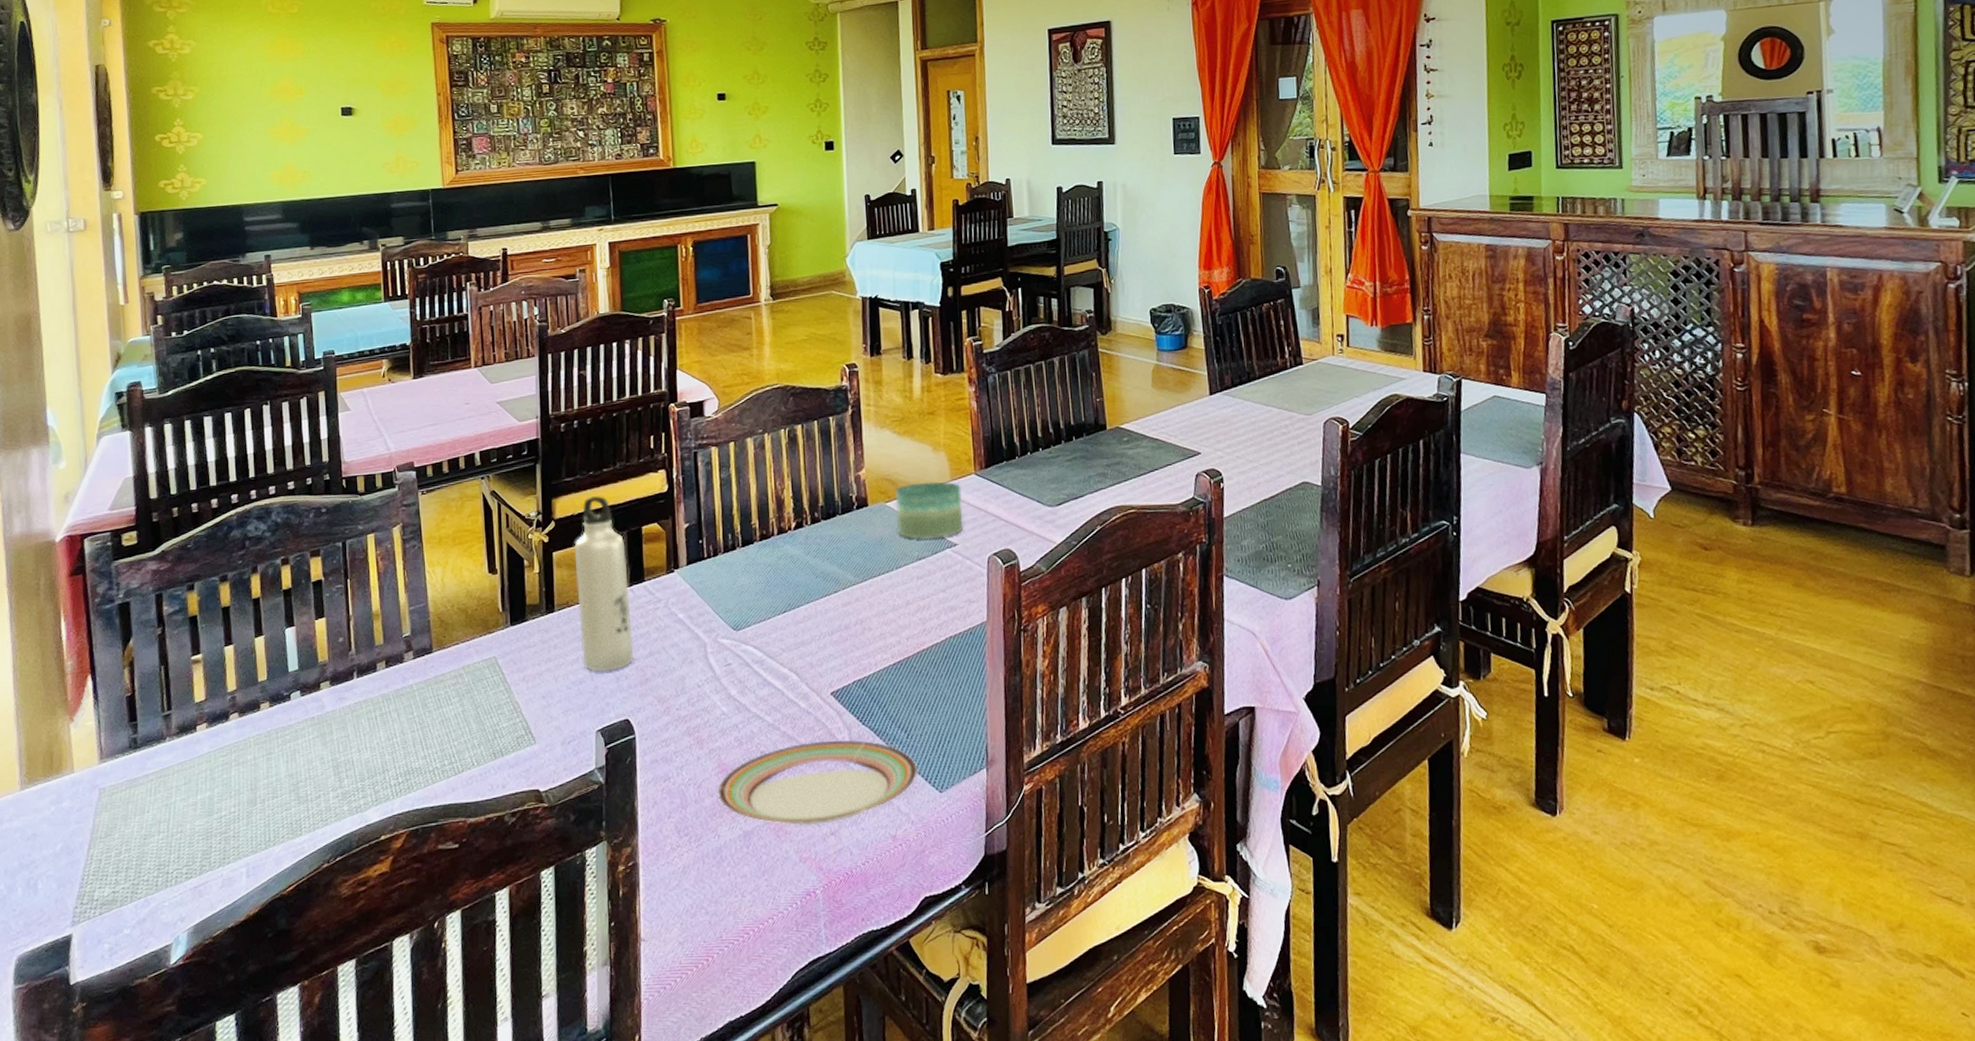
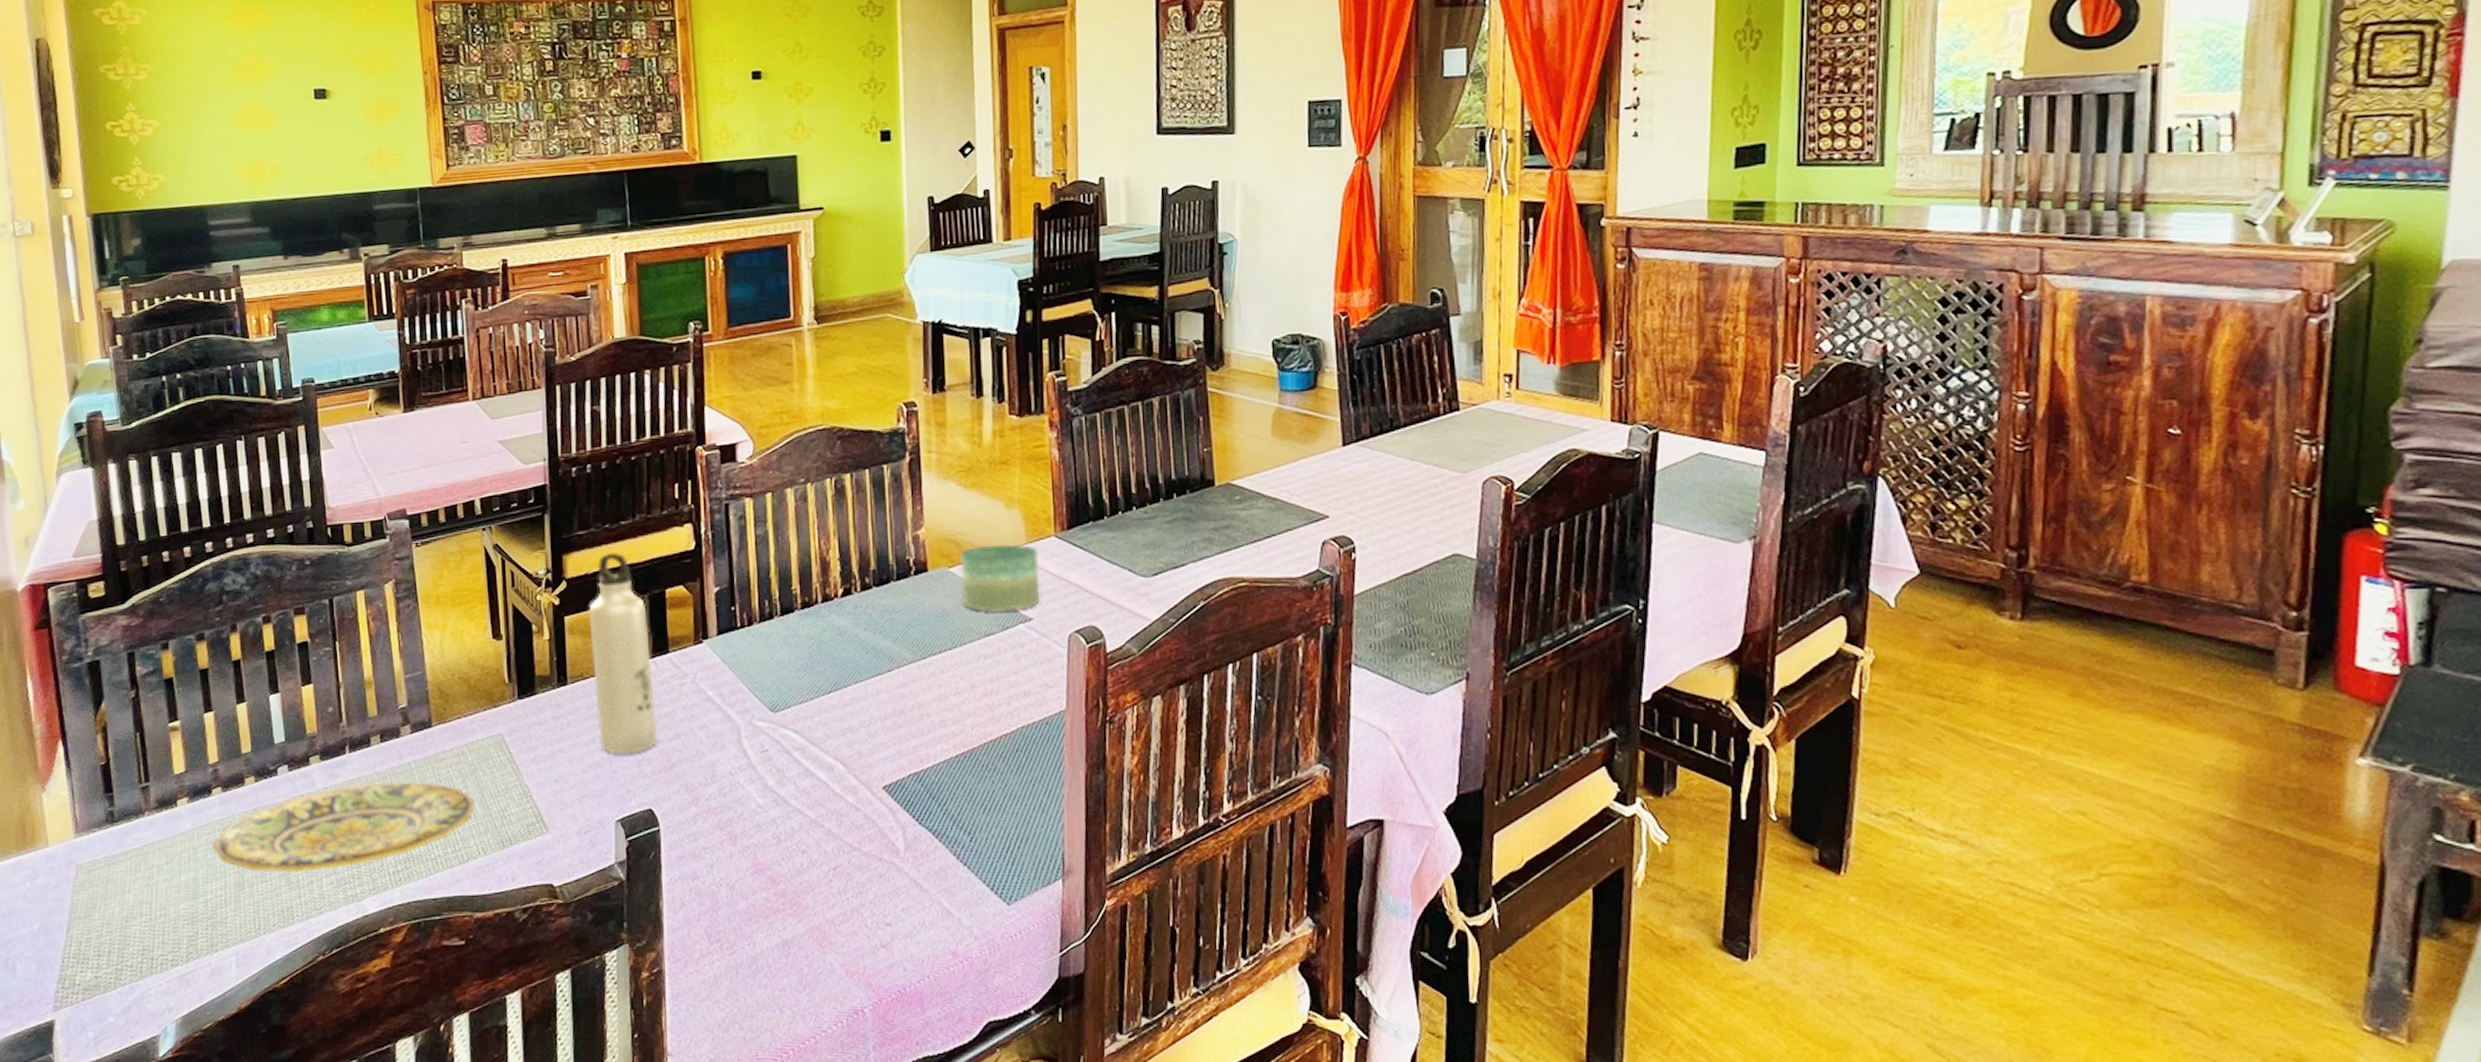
plate: none [228,701,470,789] -> present [212,781,475,872]
plate: present [718,740,919,826] -> none [753,841,983,936]

